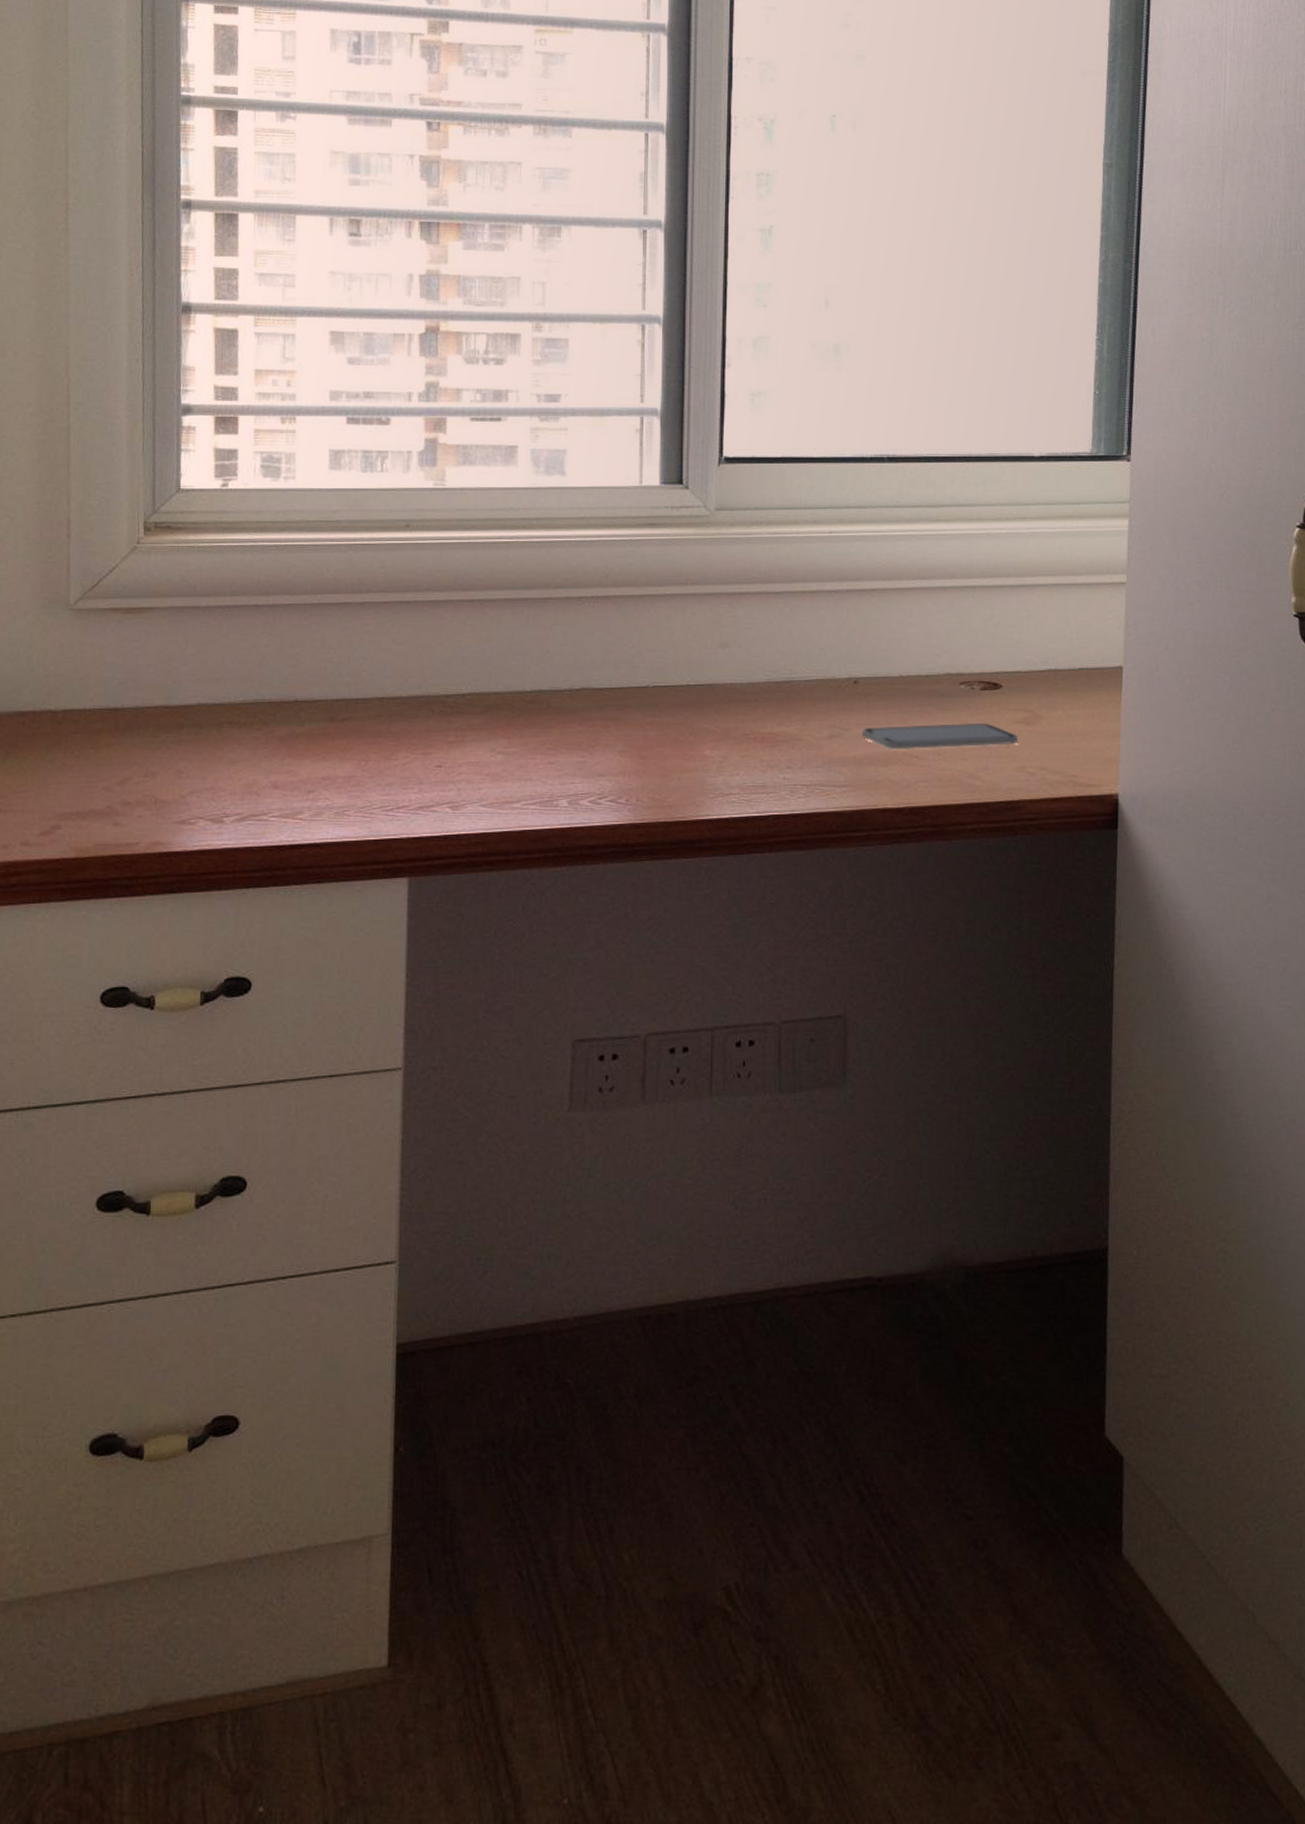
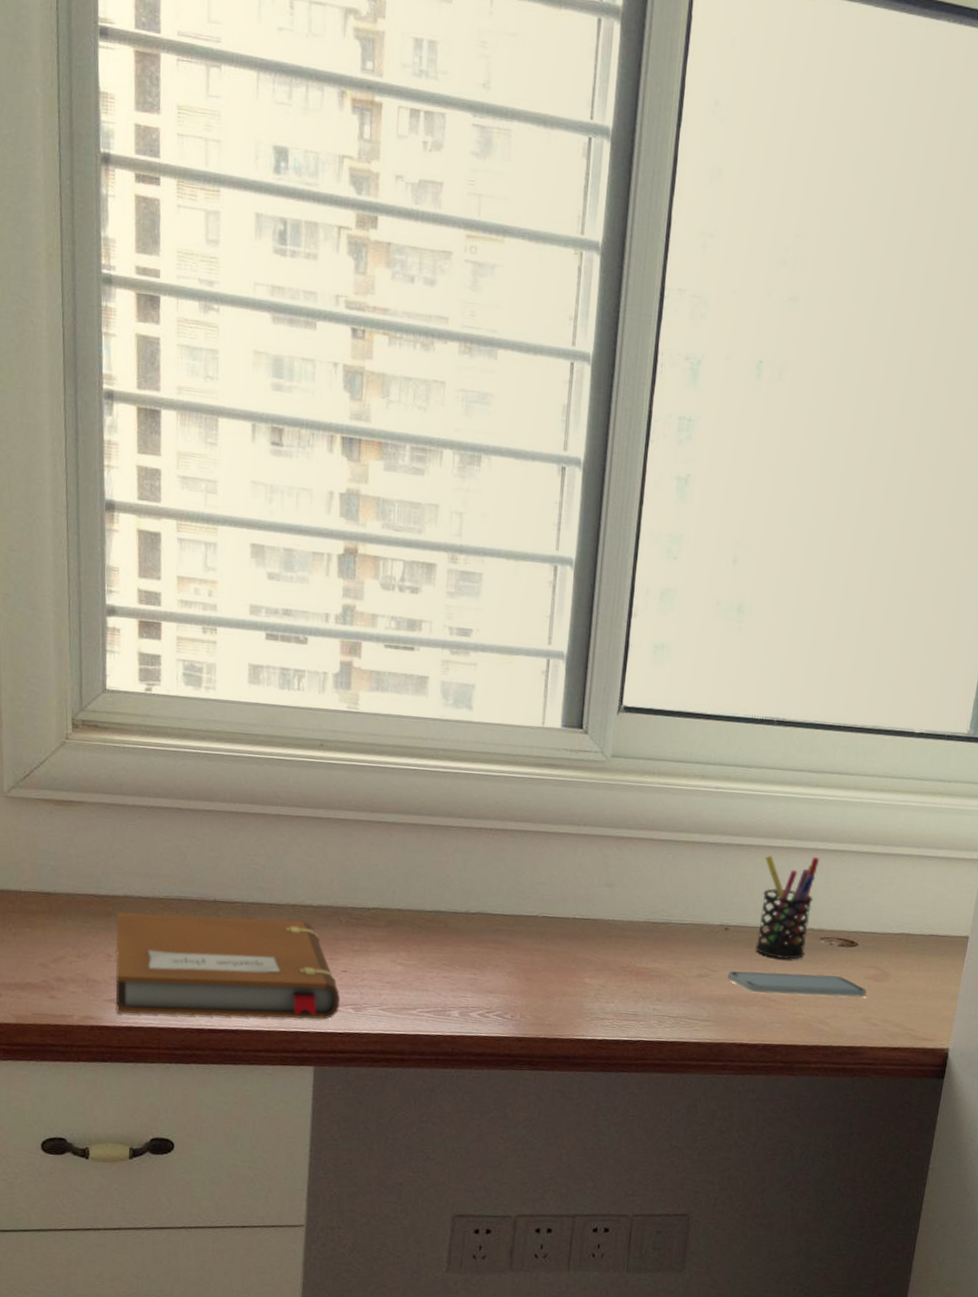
notebook: none [186,714,436,836] -> present [115,911,341,1019]
pen holder: none [889,596,949,710] -> present [755,855,820,960]

